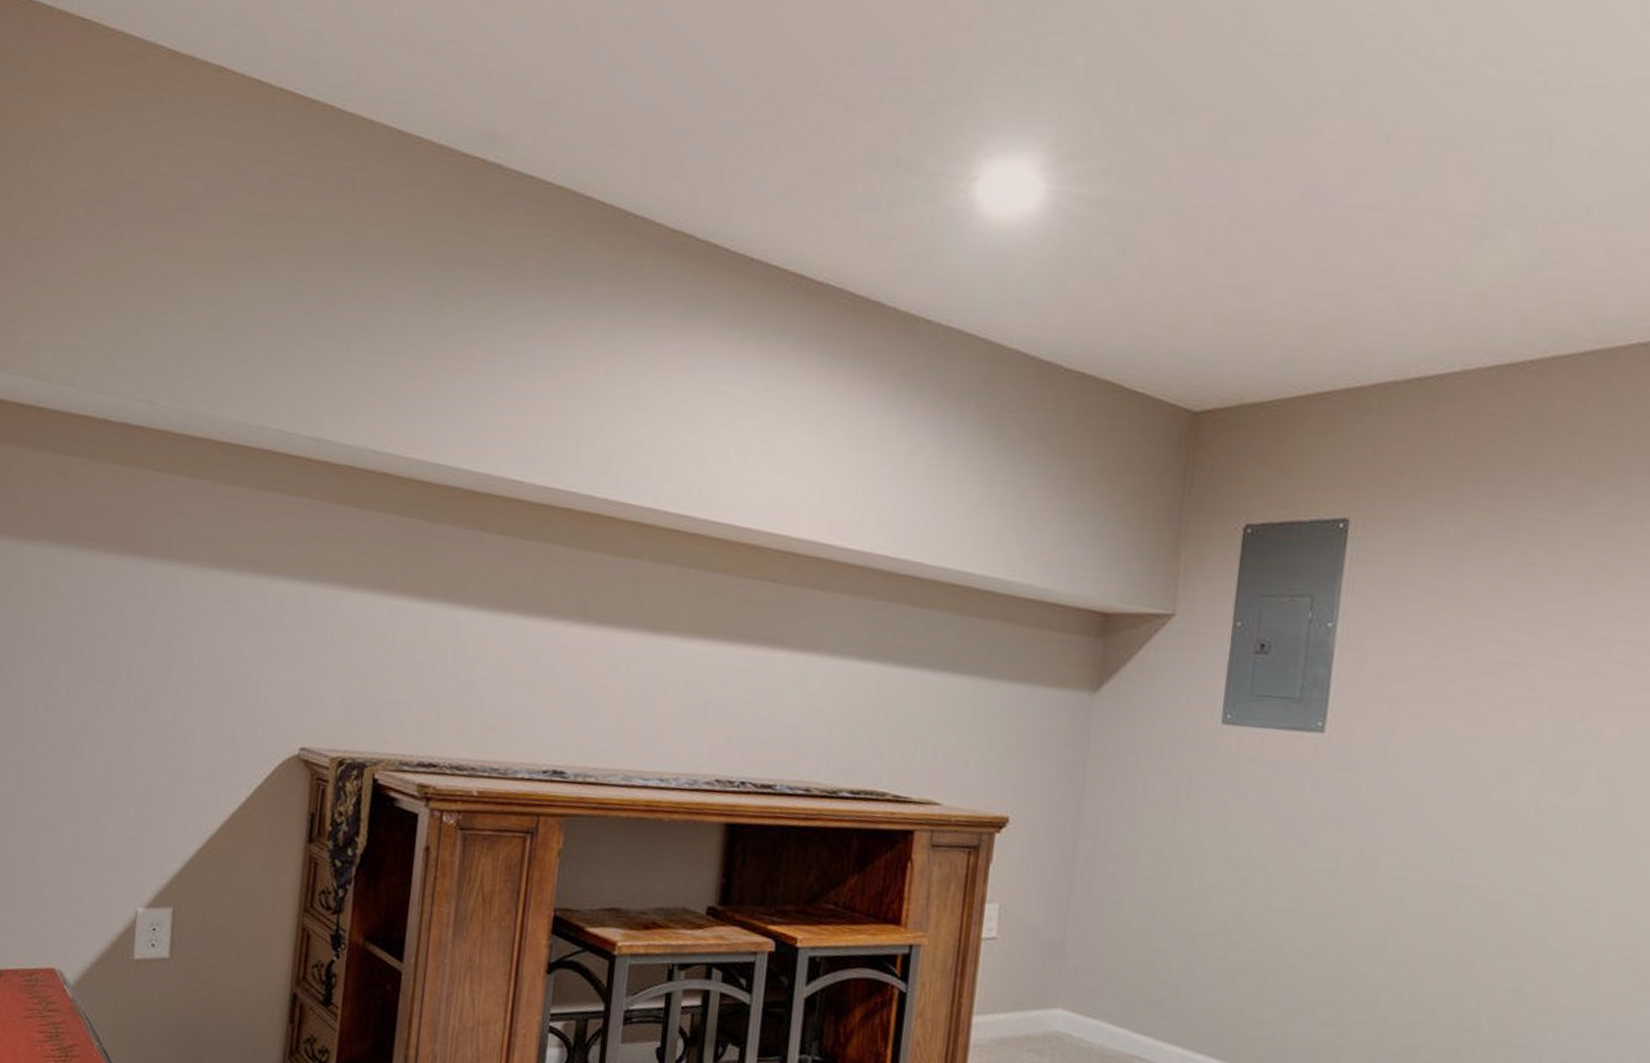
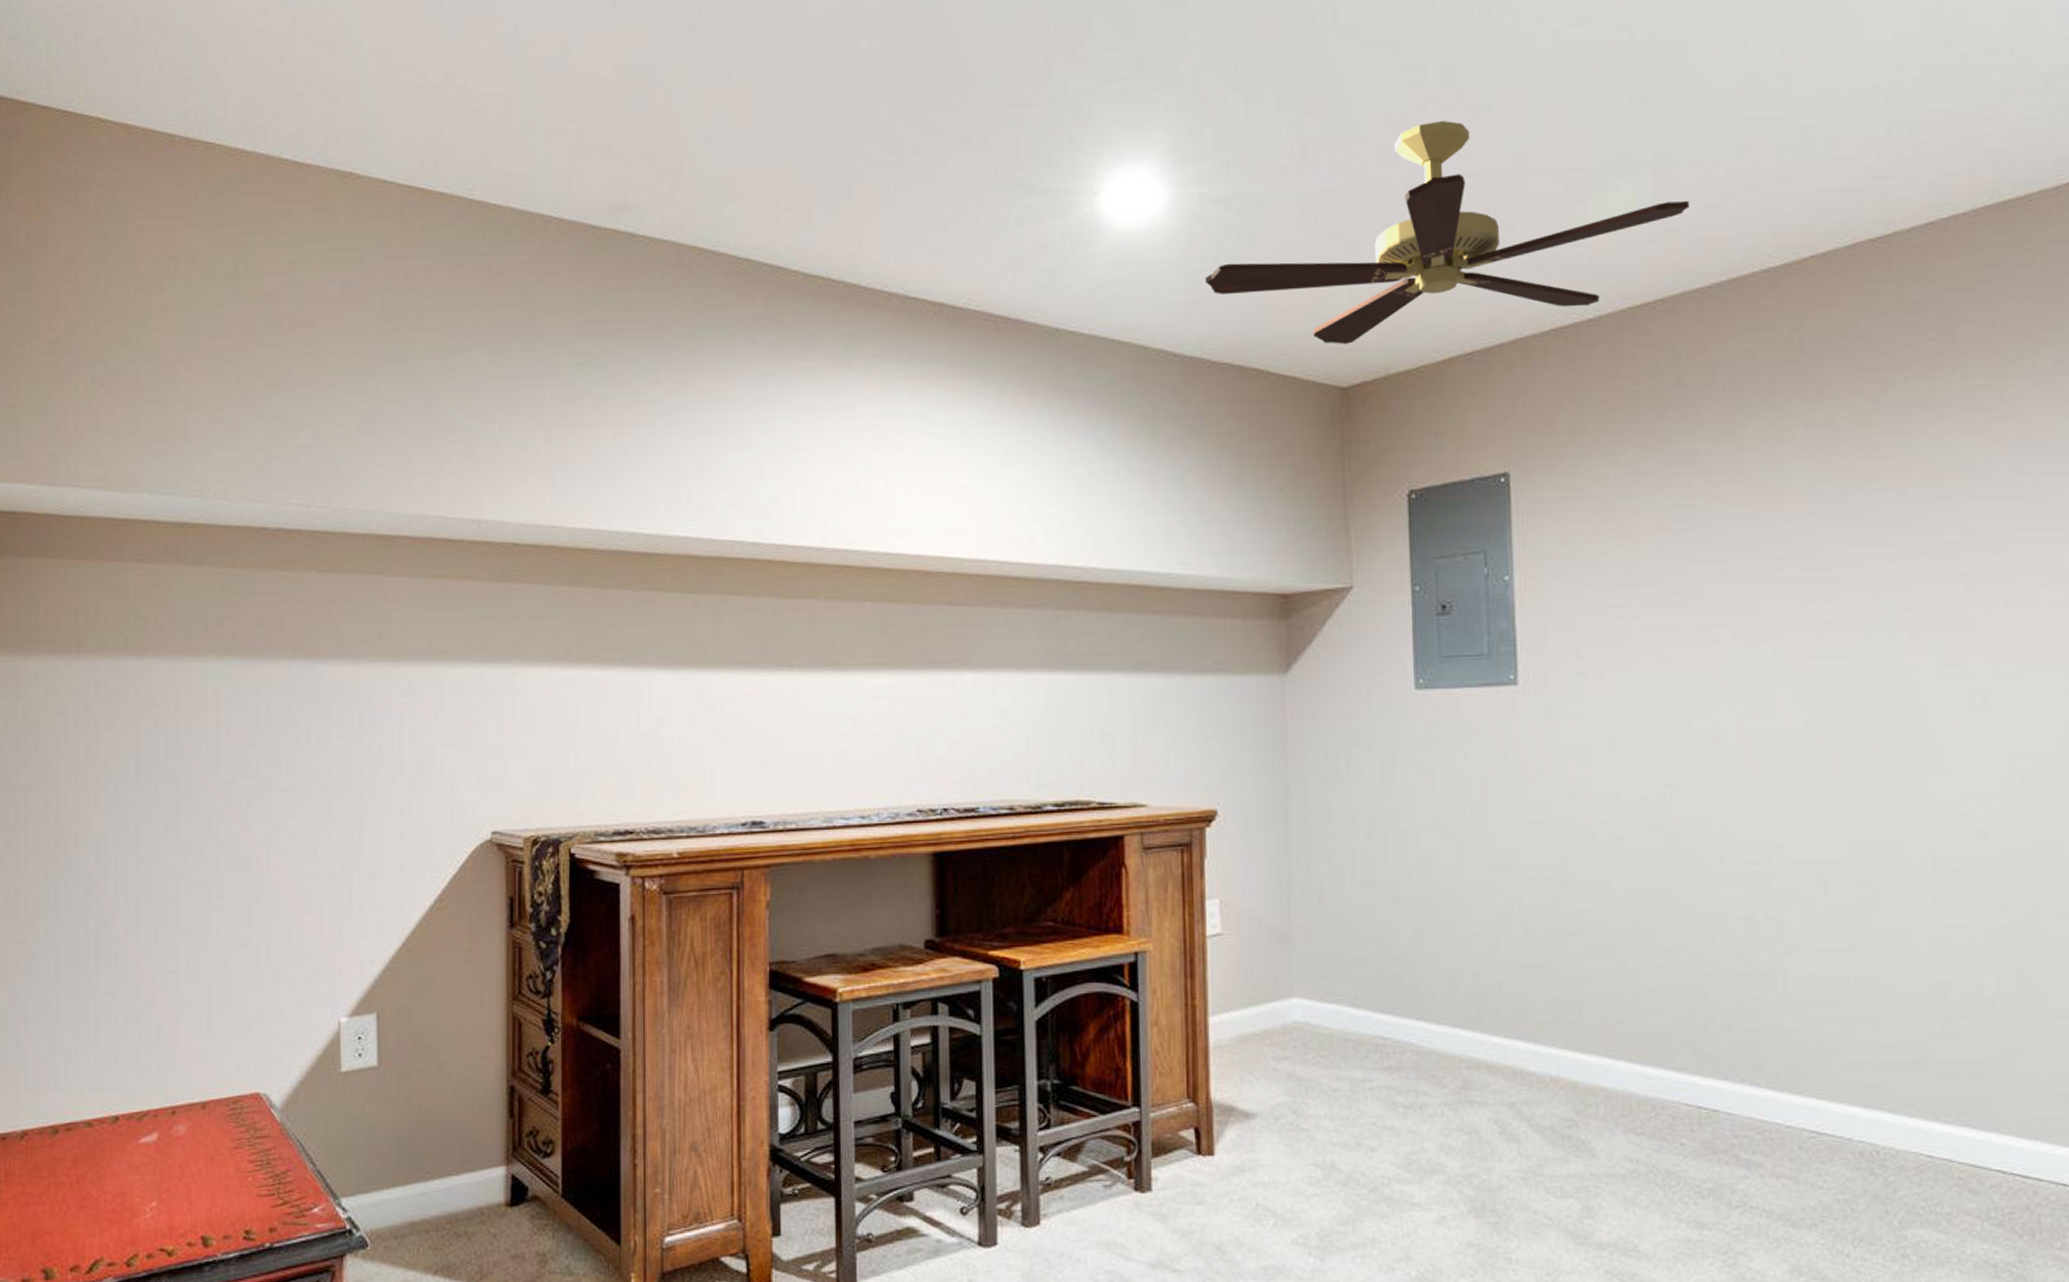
ceiling fan: none [1070,146,1577,368] -> present [1204,120,1689,344]

